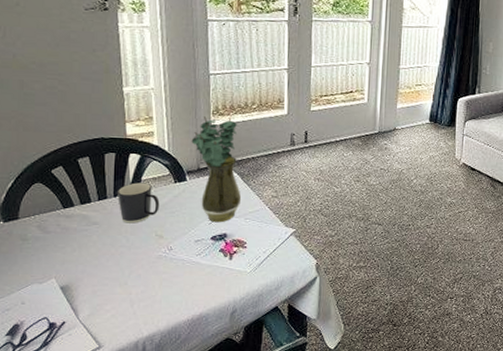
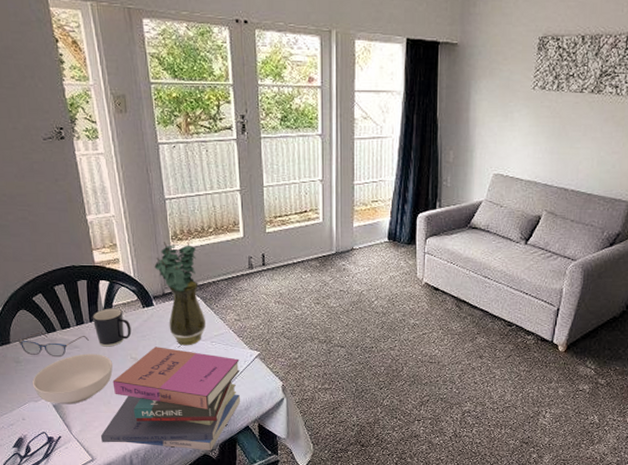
glasses: none [28,207,110,234] -> present [18,332,89,357]
bowl: none [38,230,134,286] -> present [32,353,113,405]
books: none [111,223,274,334] -> present [100,347,241,450]

